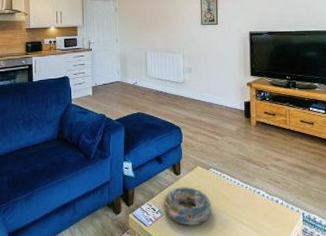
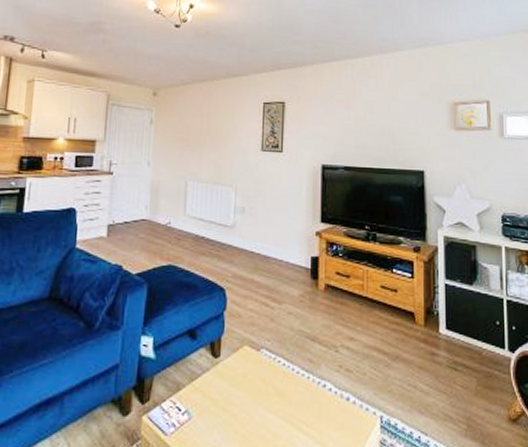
decorative bowl: present [163,186,212,227] -> none [192,374,260,436]

